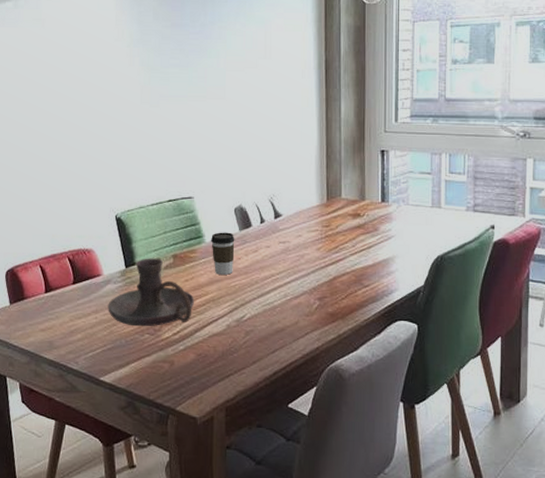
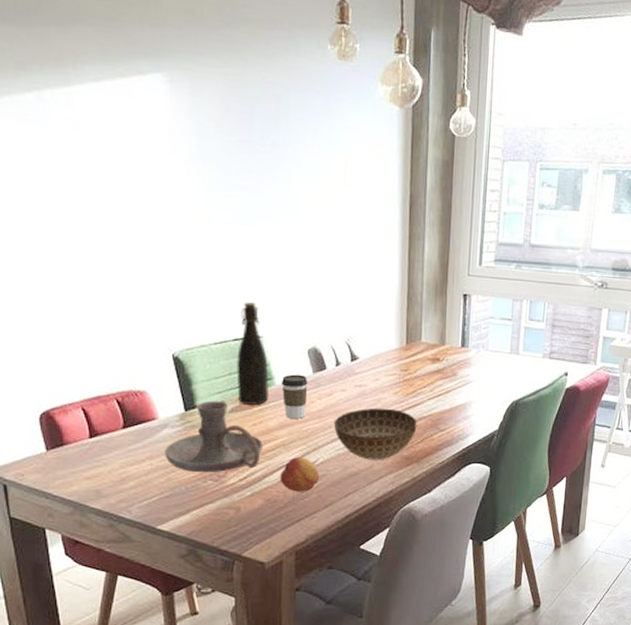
bottle: none [171,166,200,261] -> present [237,302,269,405]
fruit: none [210,312,247,347] -> present [280,457,320,492]
bowl: none [259,263,341,316] -> present [333,408,417,460]

